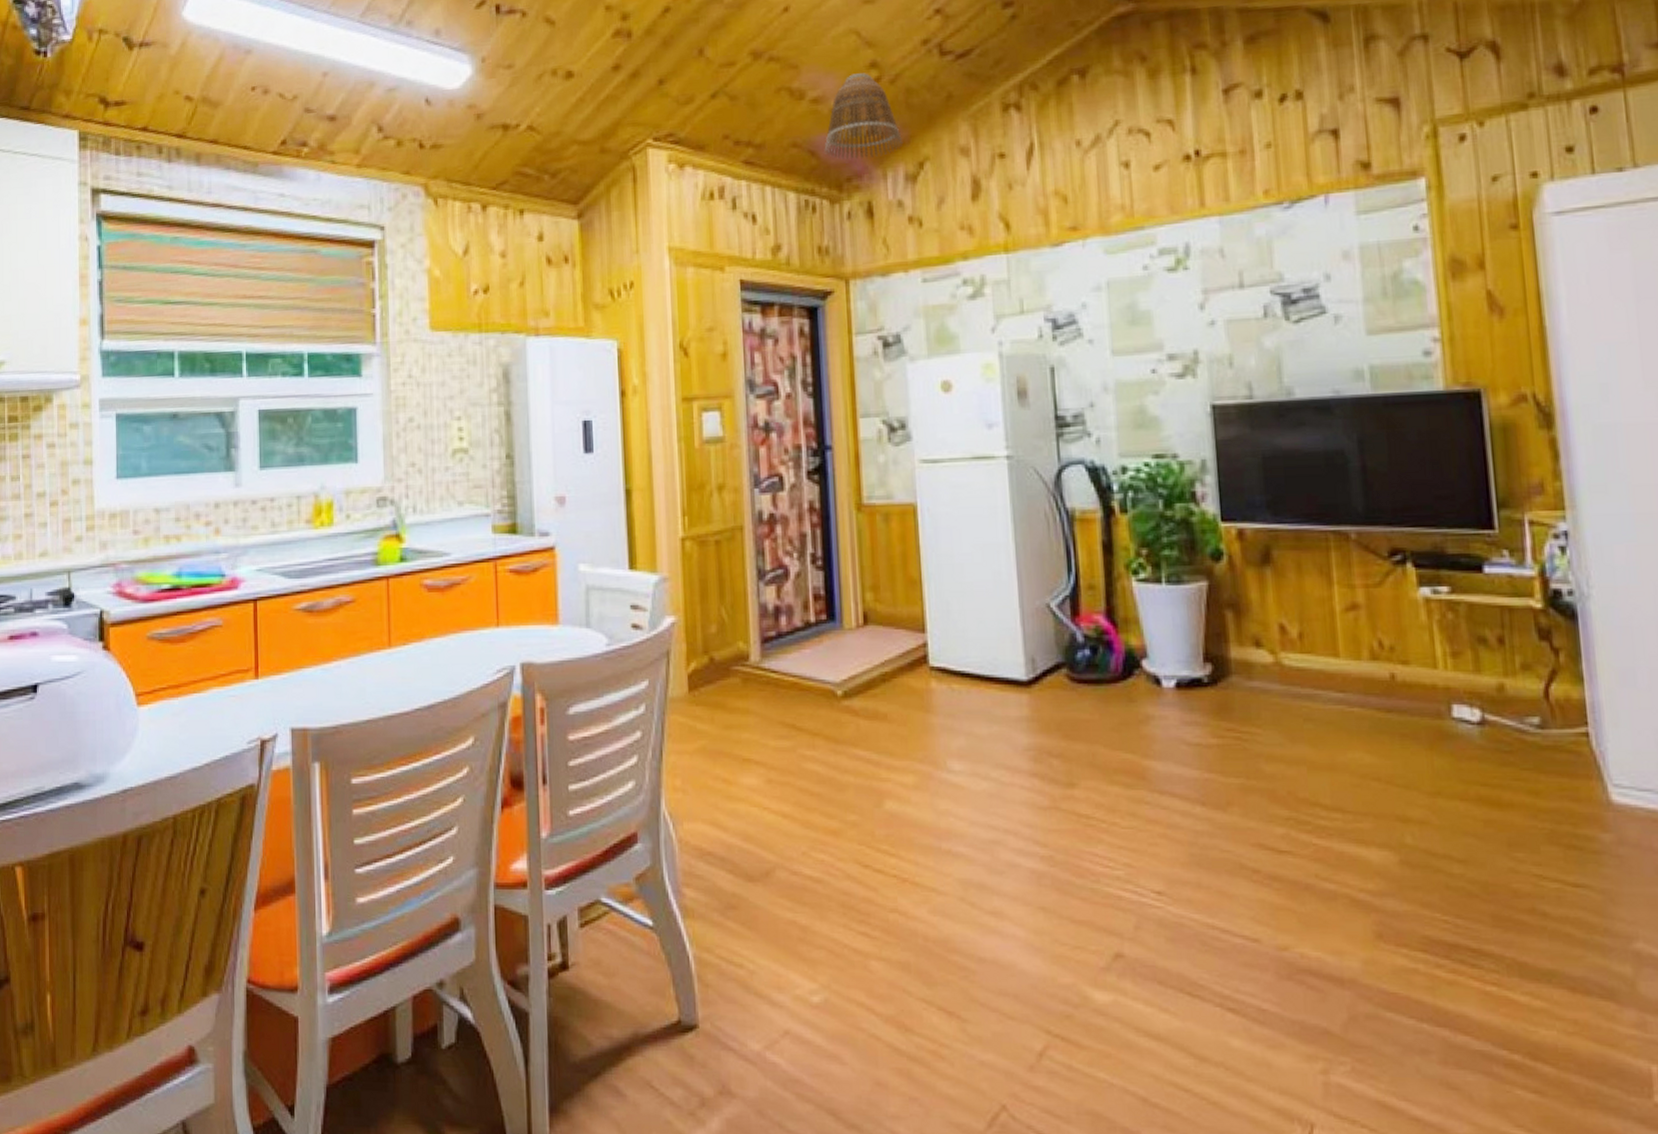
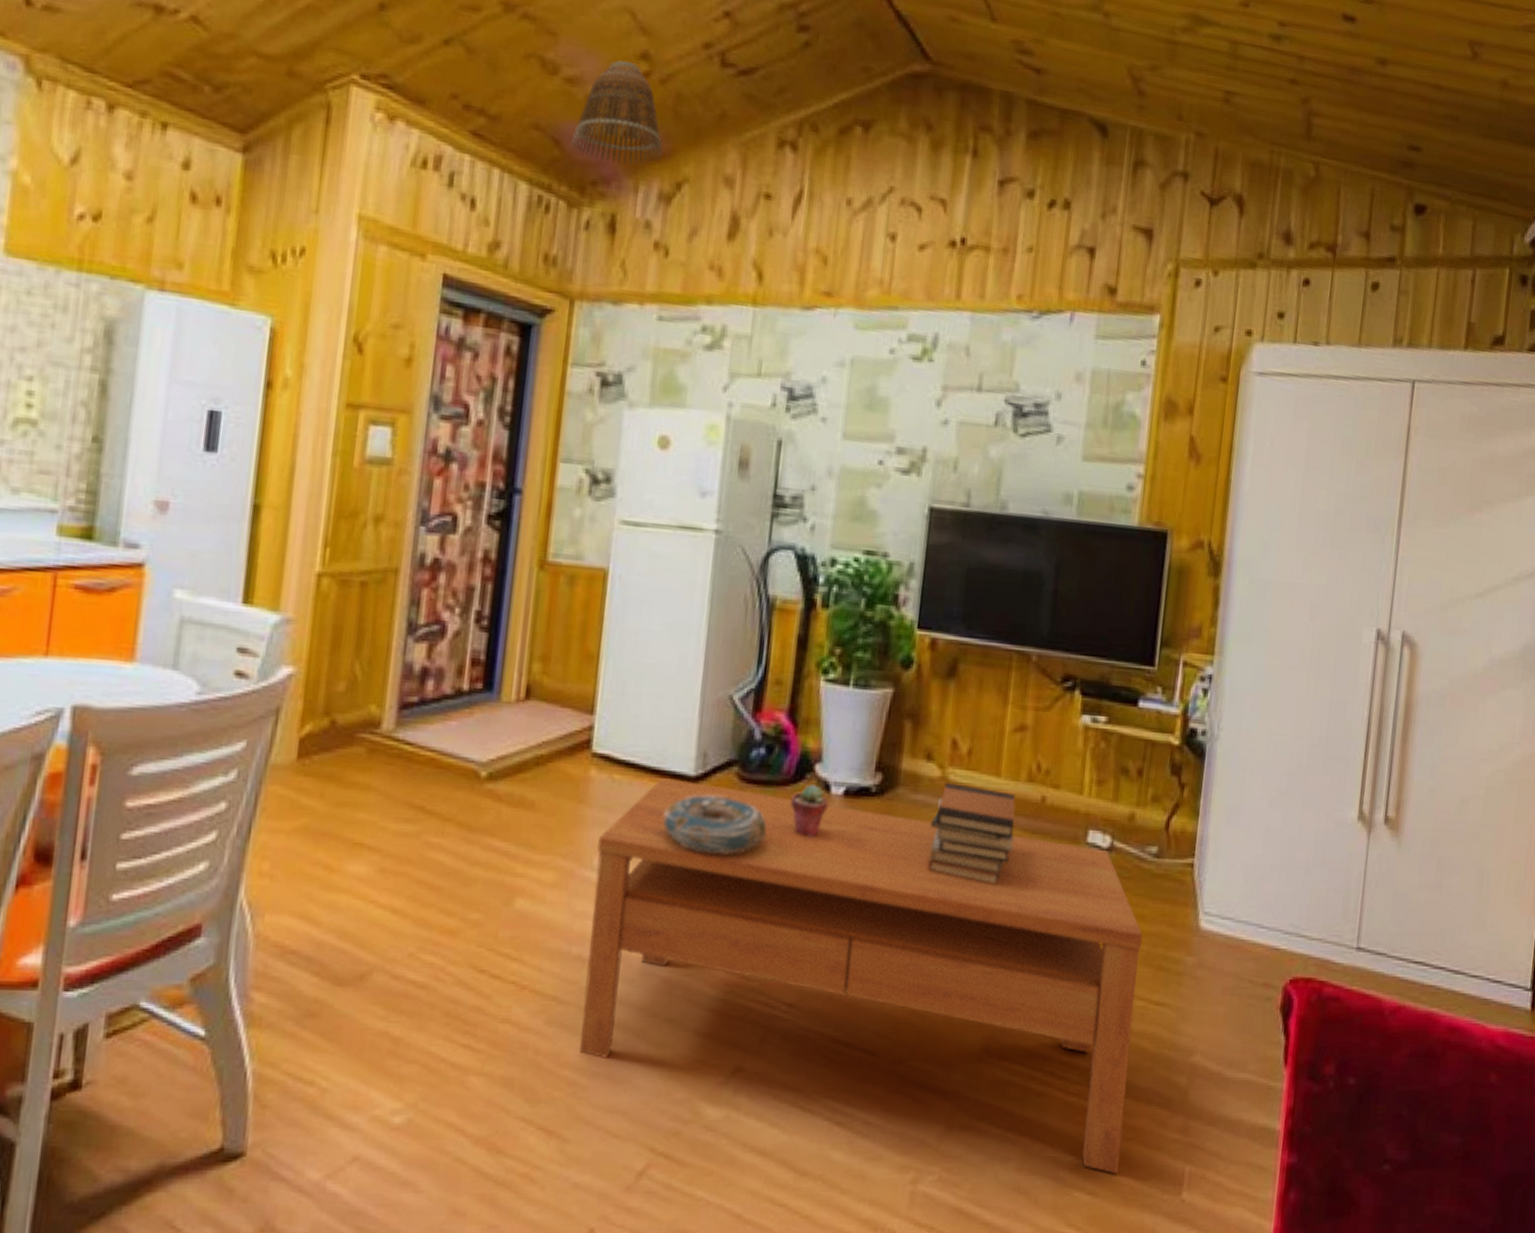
coffee table: none [948,685,1566,1072] -> present [580,778,1143,1175]
decorative bowl: none [1005,696,1106,751] -> present [663,794,767,855]
potted succulent: none [1123,680,1162,730] -> present [790,785,829,837]
book stack: none [1271,668,1369,767] -> present [927,783,1016,886]

